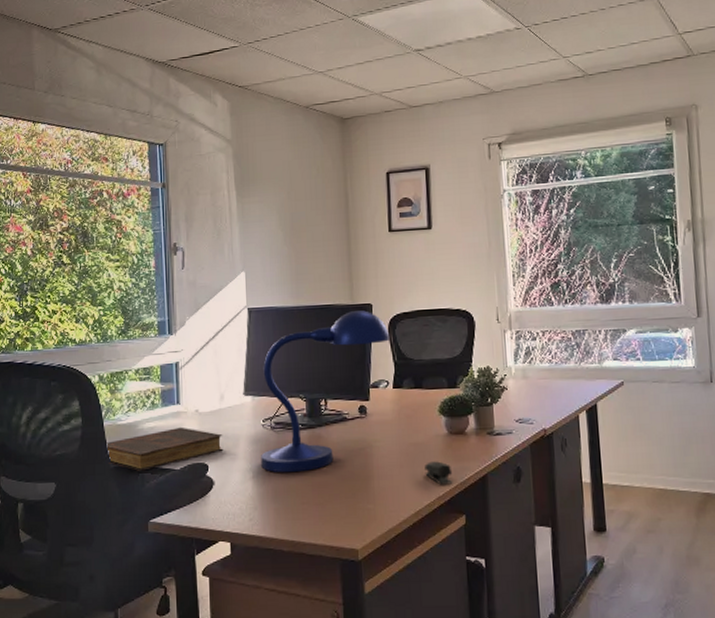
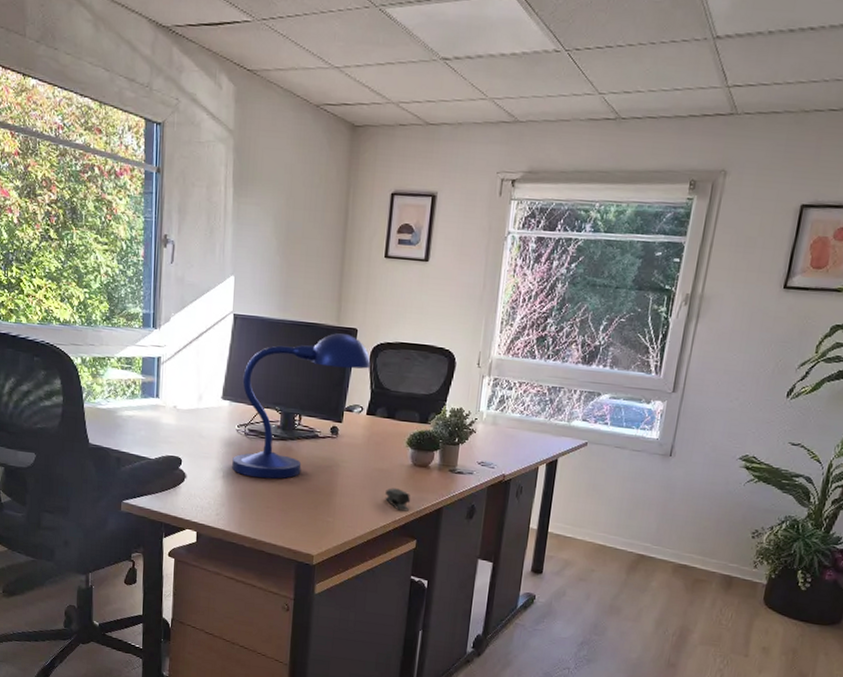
book: present [105,427,224,471] -> none [85,419,198,455]

